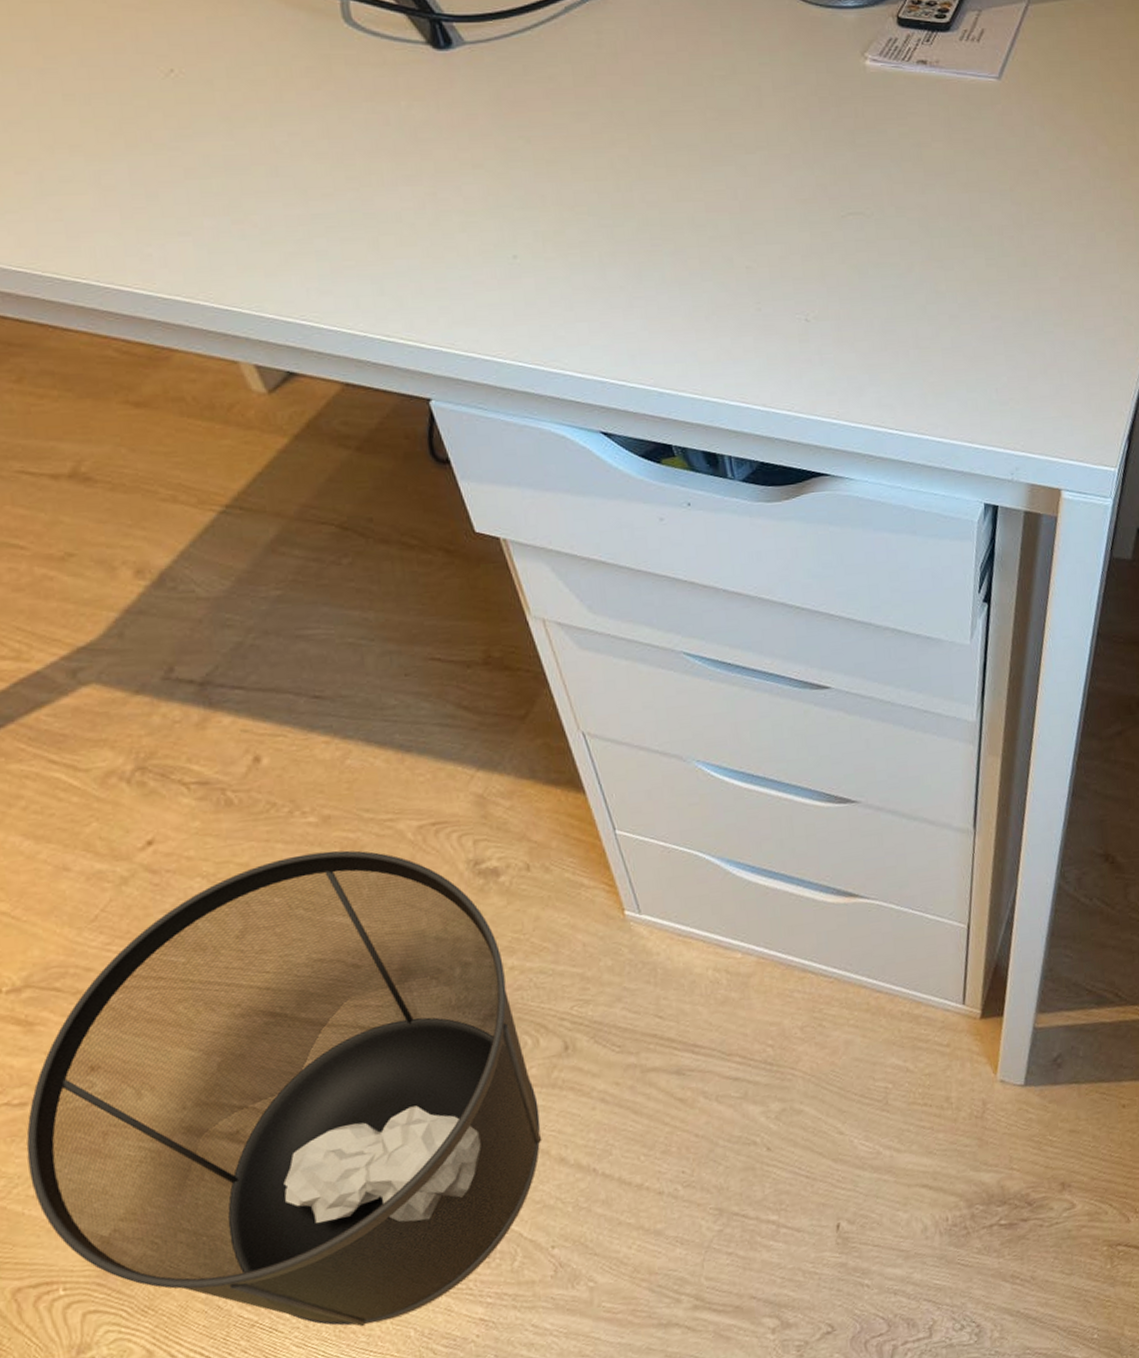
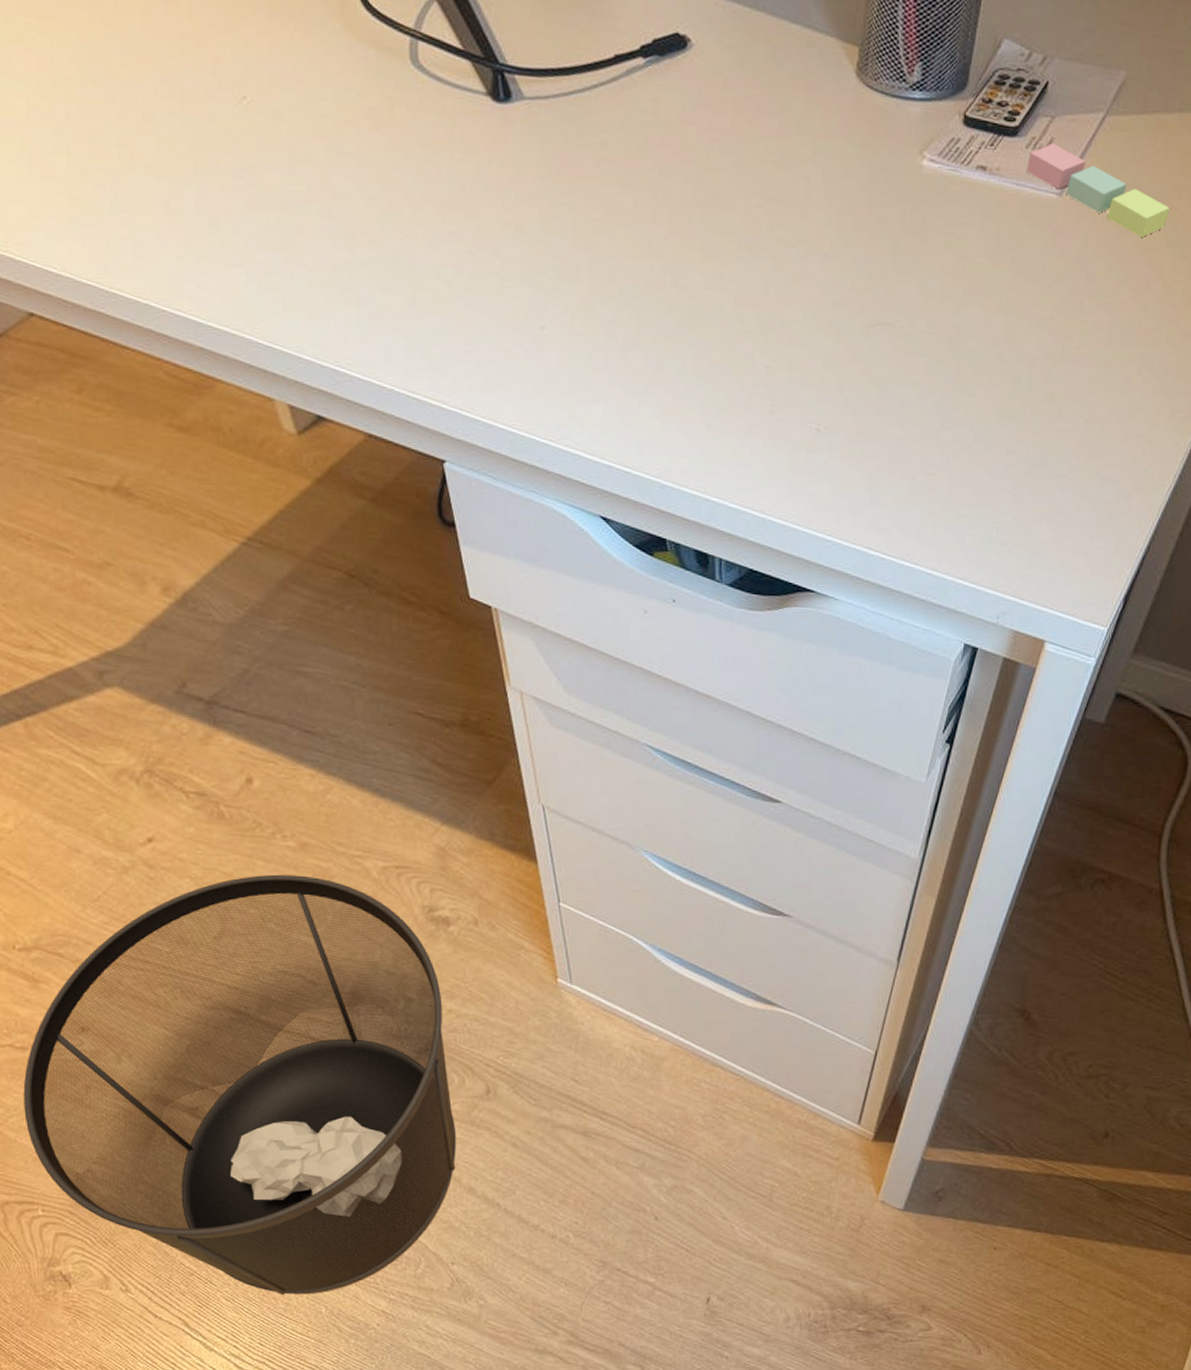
sticky notes: none [963,34,1102,108] -> present [1027,143,1171,237]

